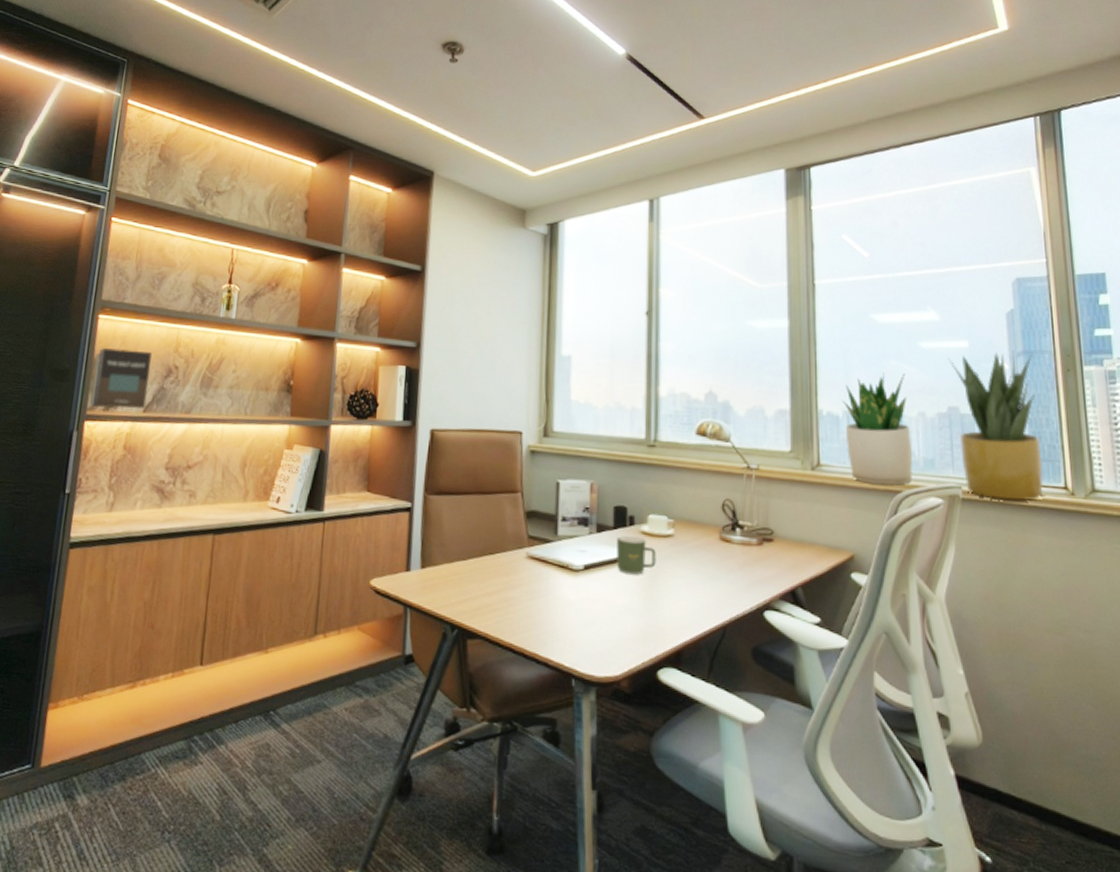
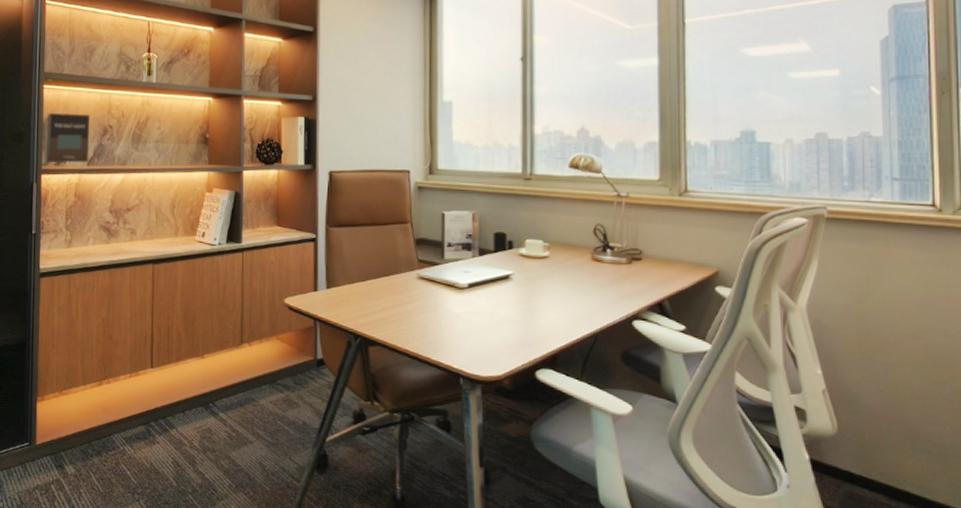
mug: present [616,536,656,575] -> none [496,258,533,291]
planter: present [843,372,913,486] -> none [711,103,778,208]
planter: present [947,350,1043,501] -> none [817,76,911,219]

